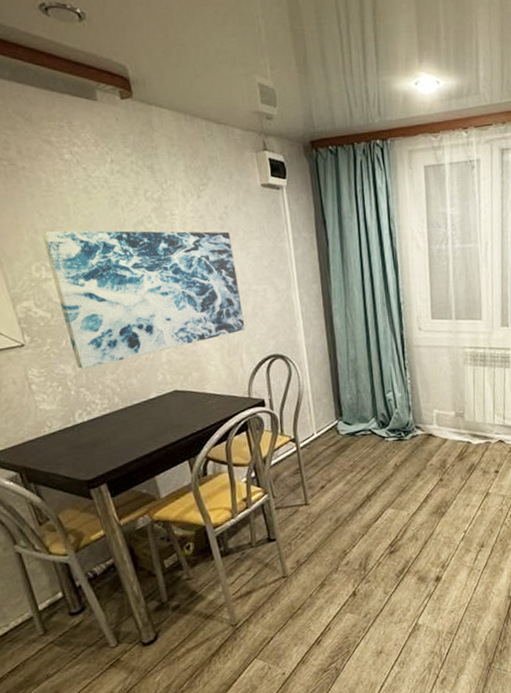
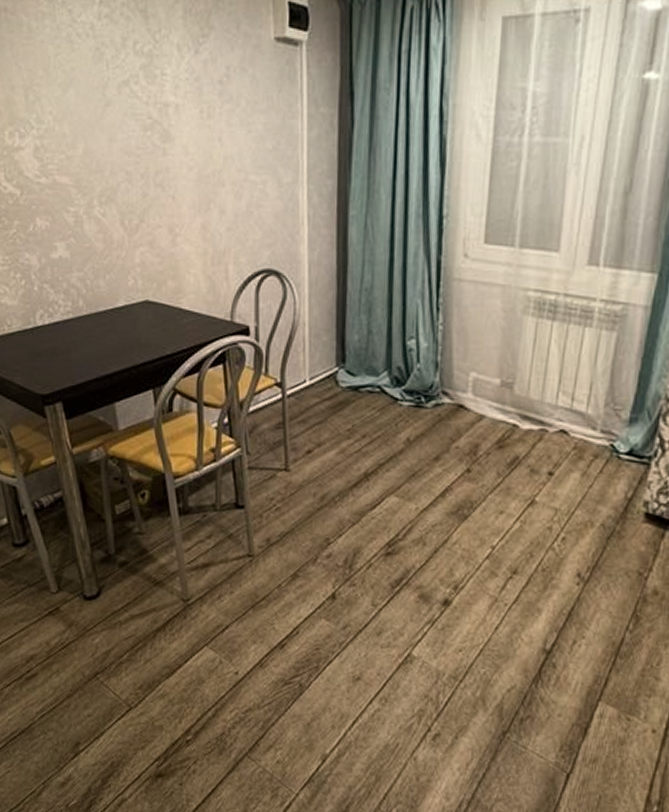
wall art: present [40,230,245,369] -> none [17,88,236,261]

